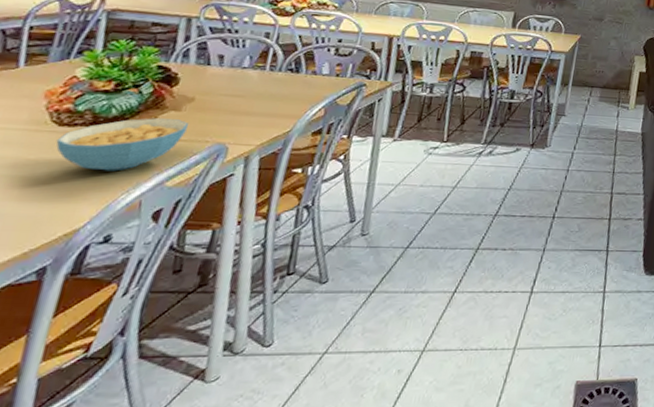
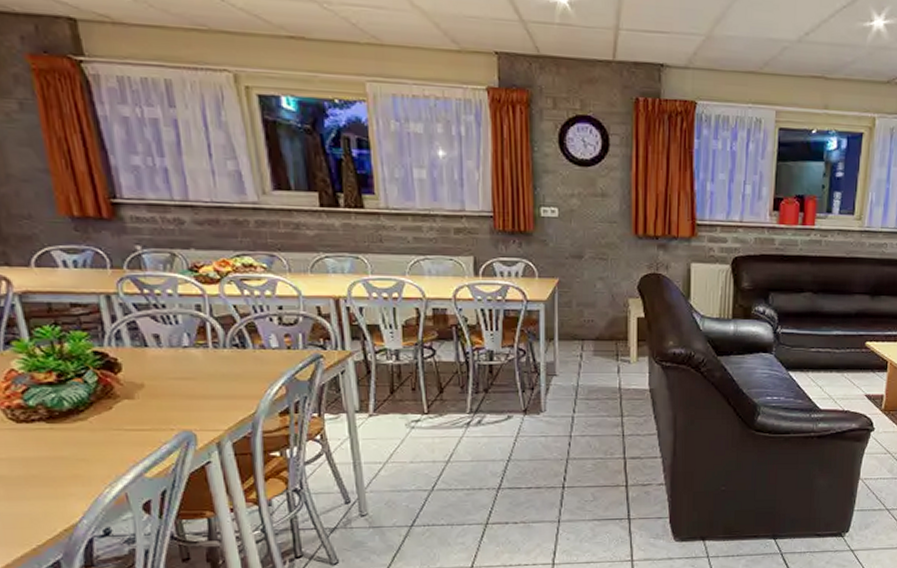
cereal bowl: present [56,118,189,171] -> none [20,408,148,466]

